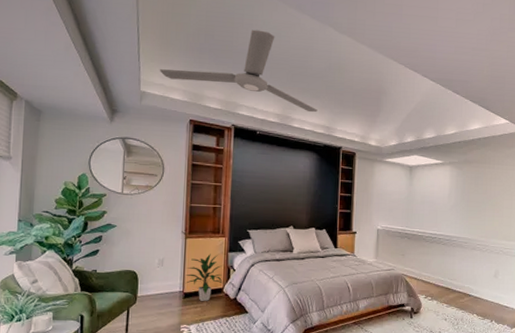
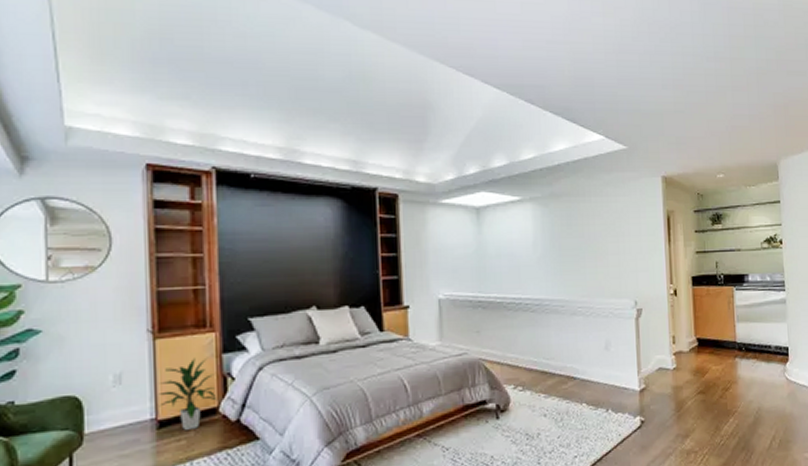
ceiling fan: present [159,29,318,113] -> none [91,28,338,142]

